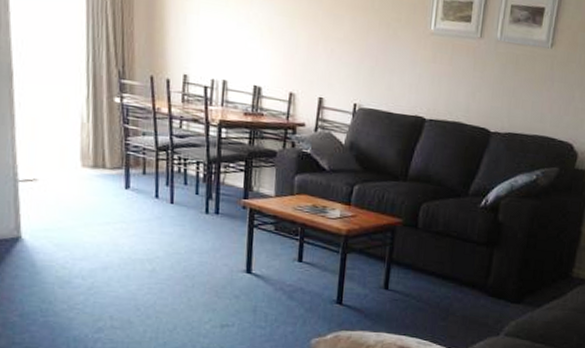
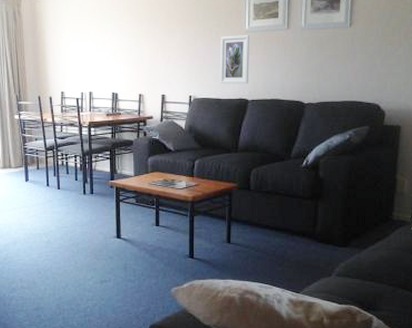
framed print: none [394,34,436,99] -> present [220,35,250,84]

